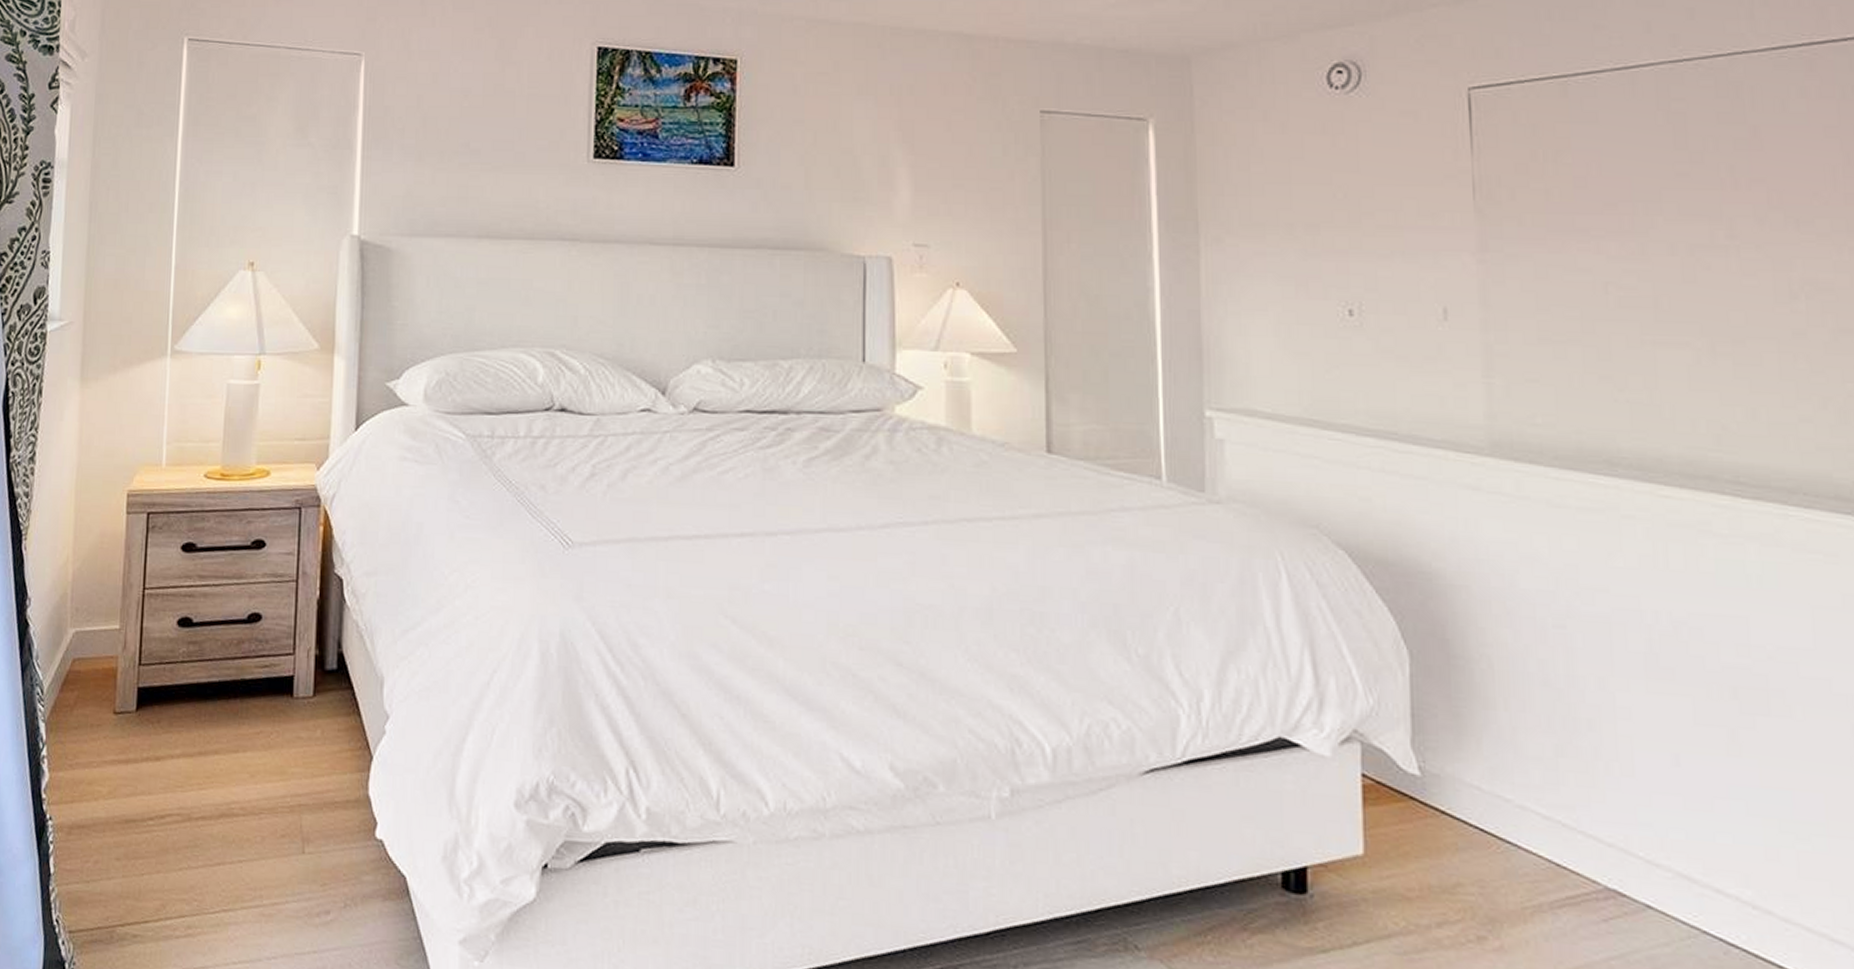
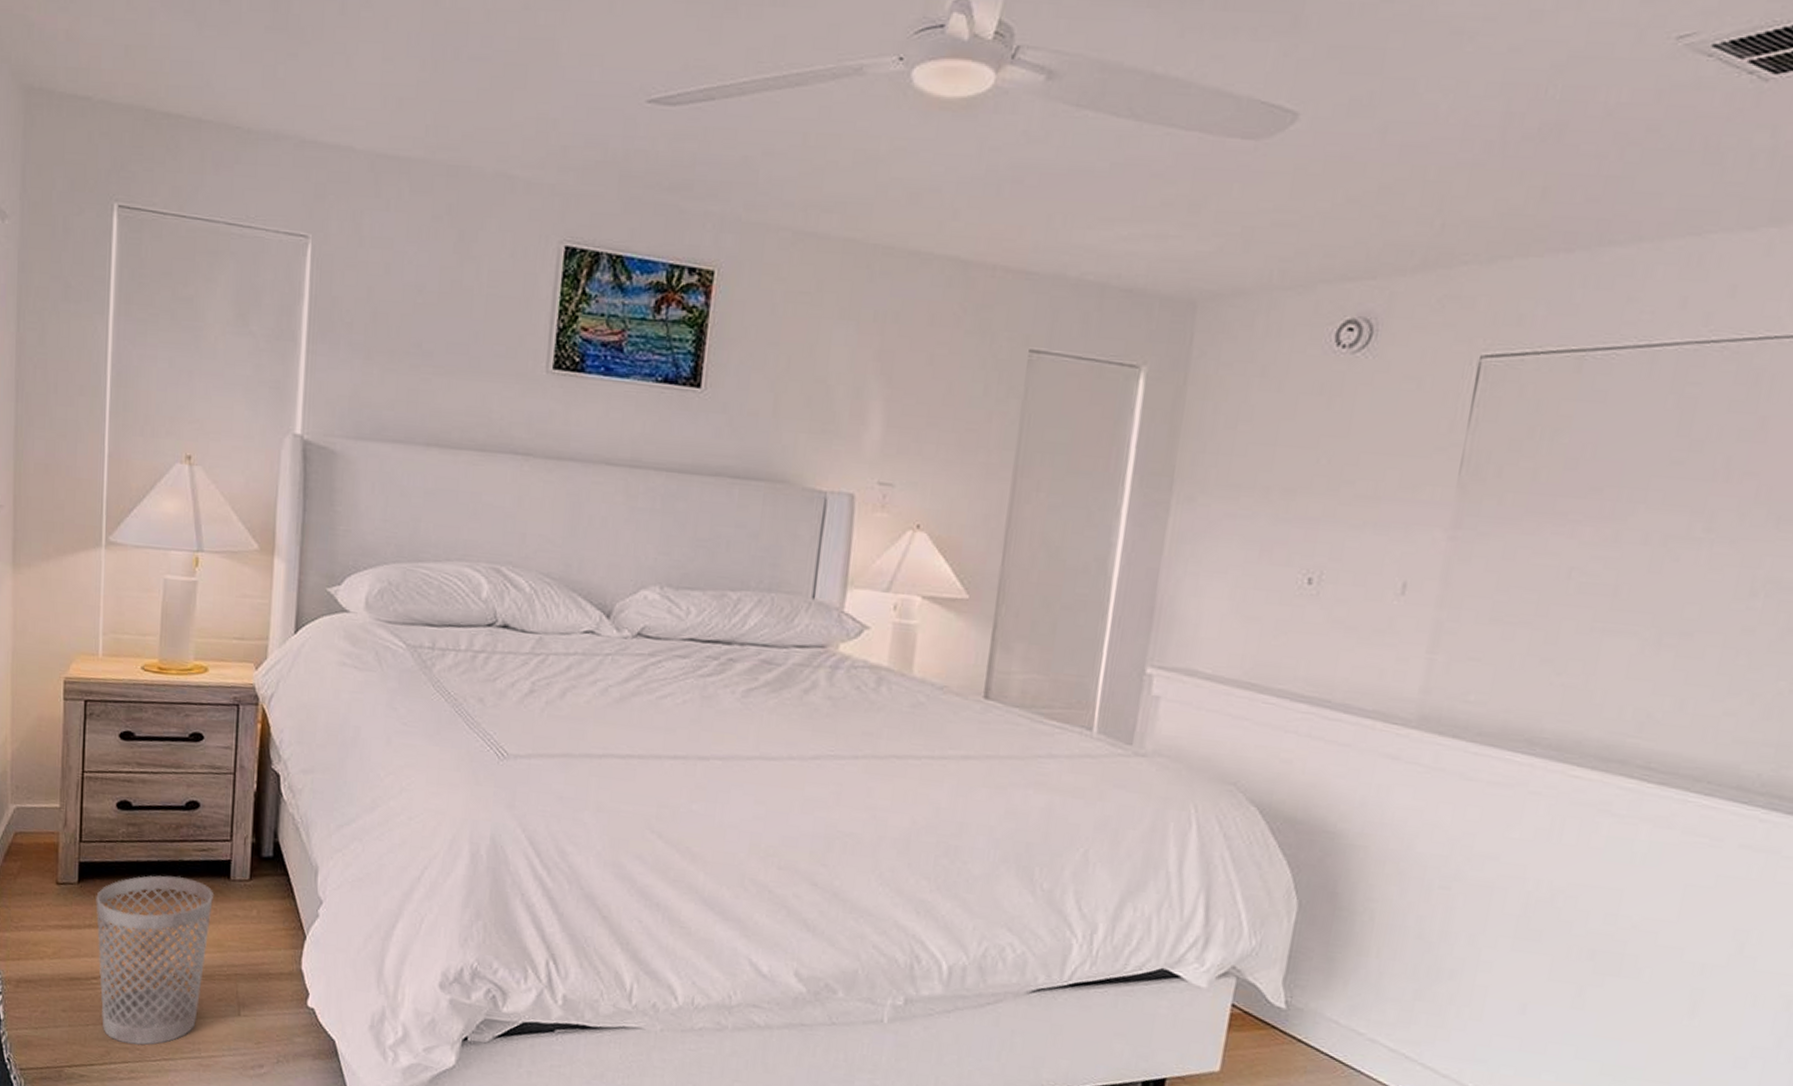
wastebasket: none [154,696,277,896] -> present [96,875,215,1046]

